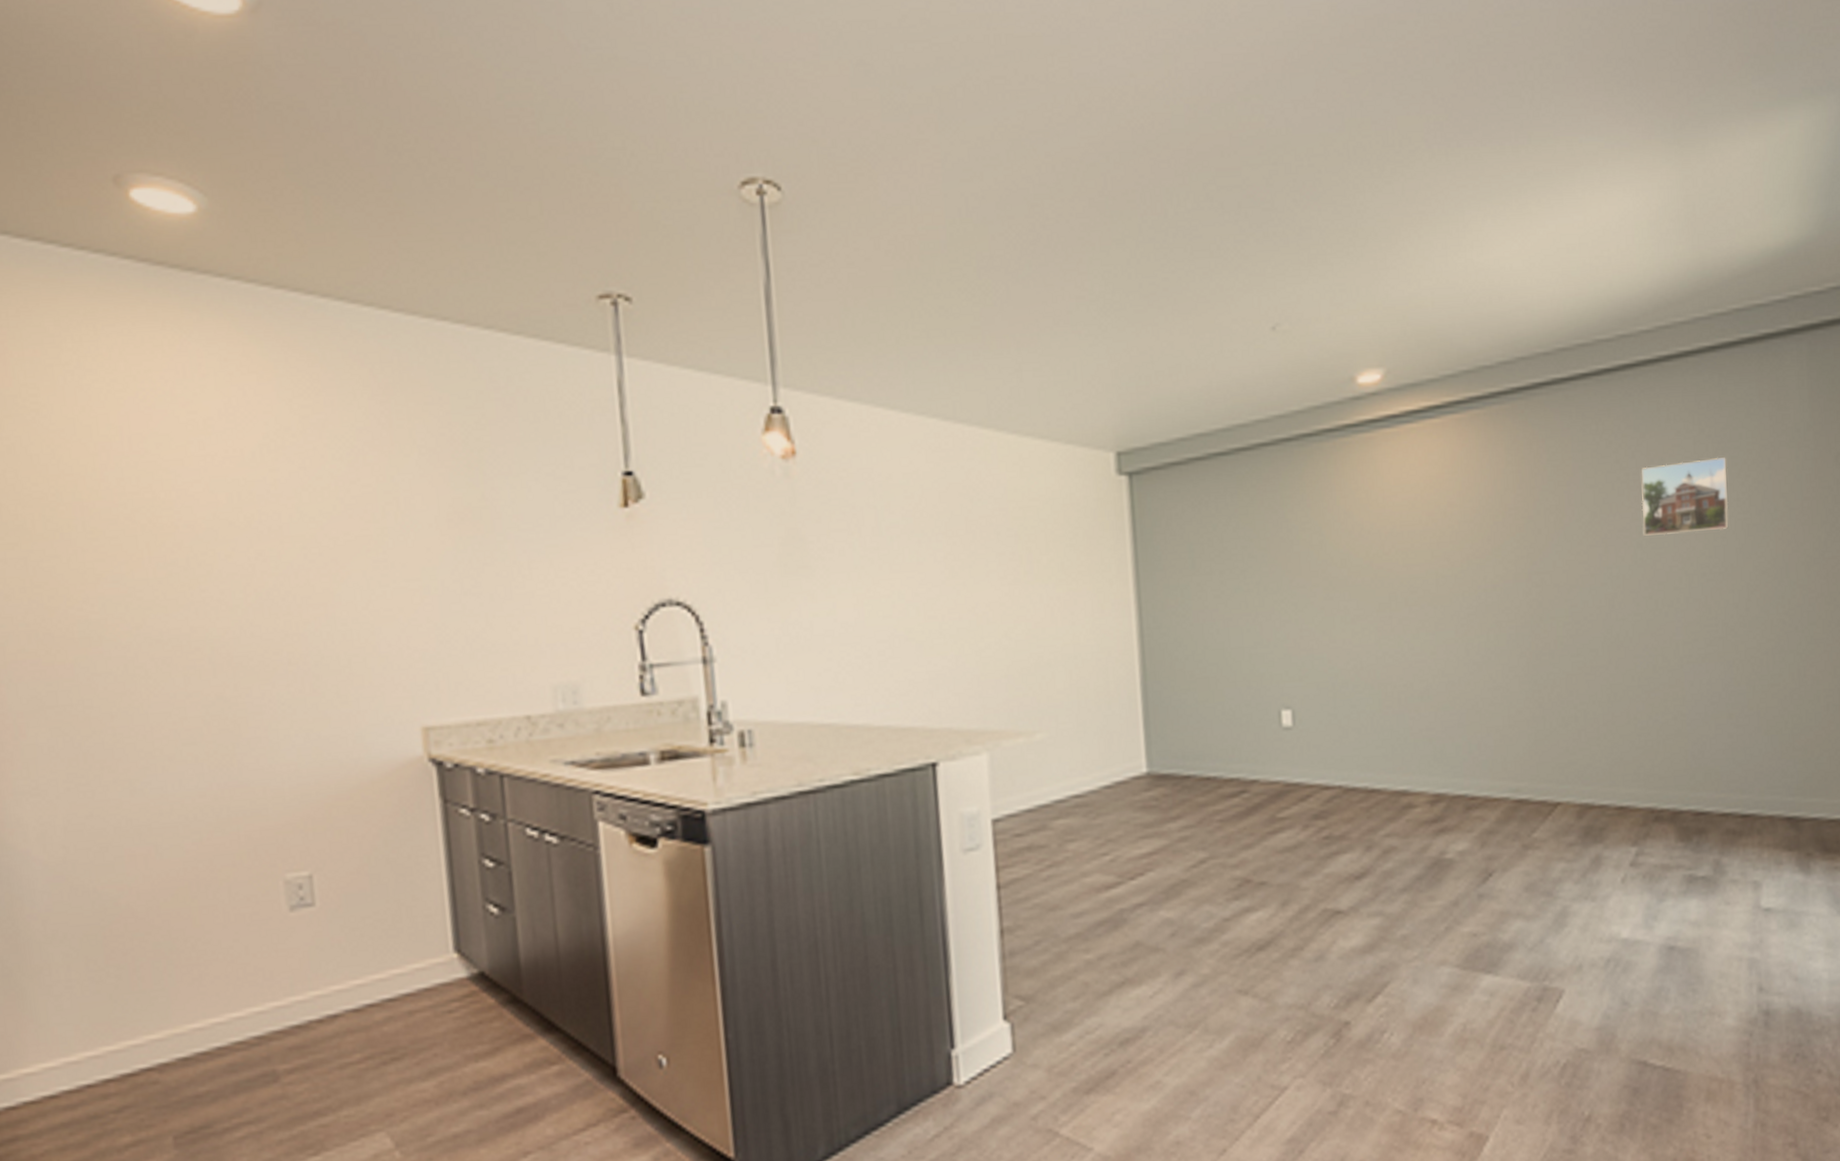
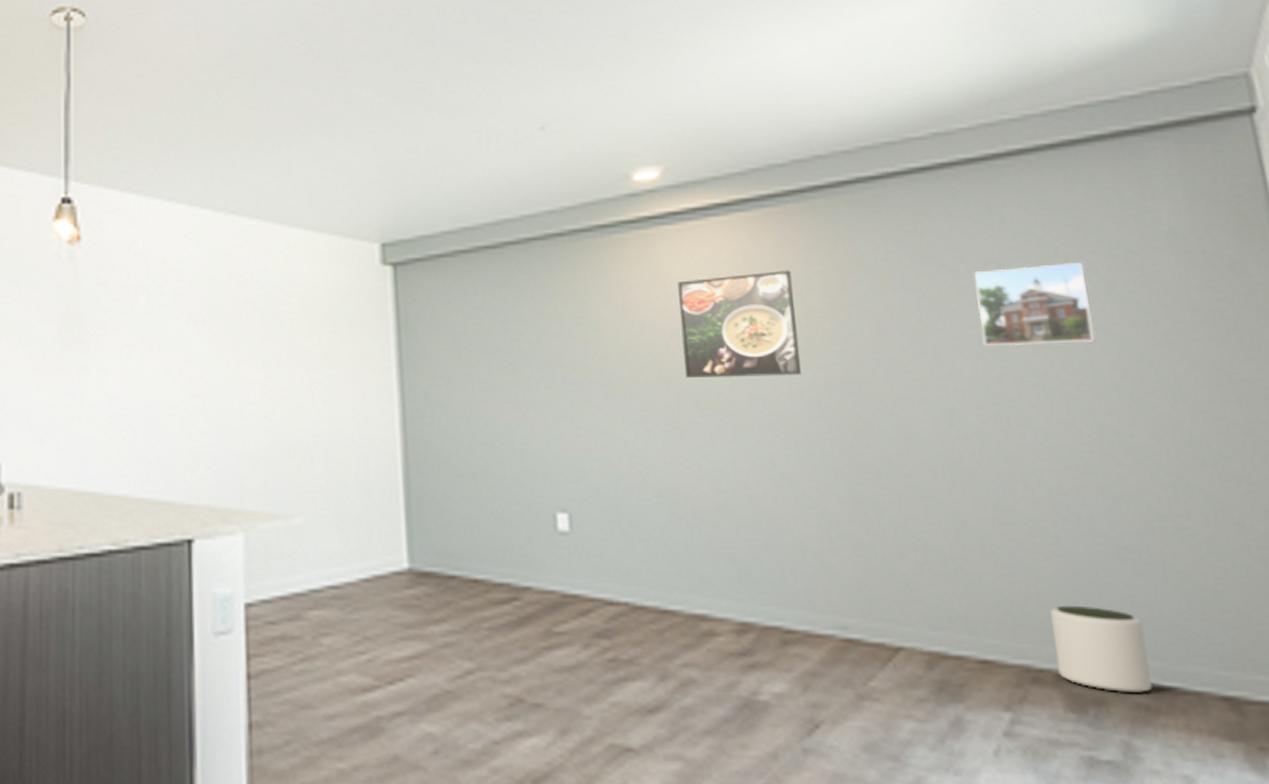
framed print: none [1394,470,1496,577] -> present [677,270,801,378]
plant pot: none [1673,755,1741,823] -> present [1050,605,1153,694]

